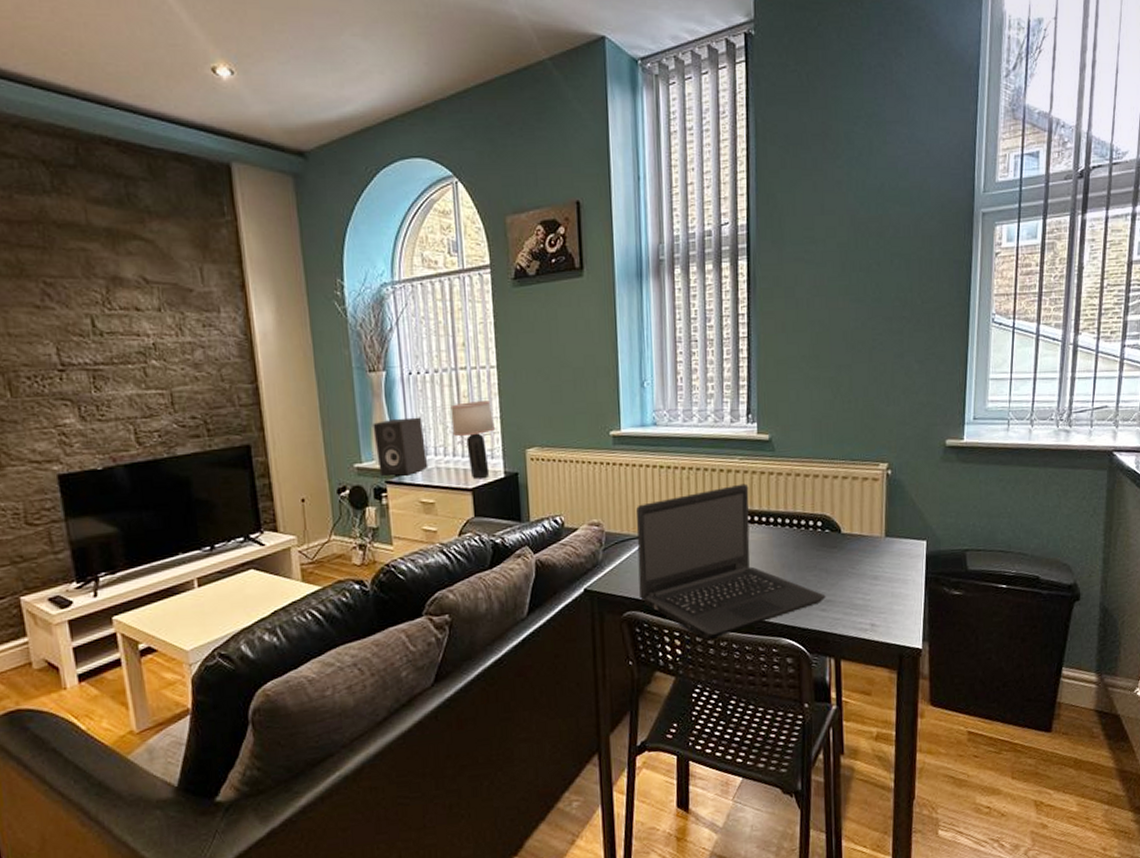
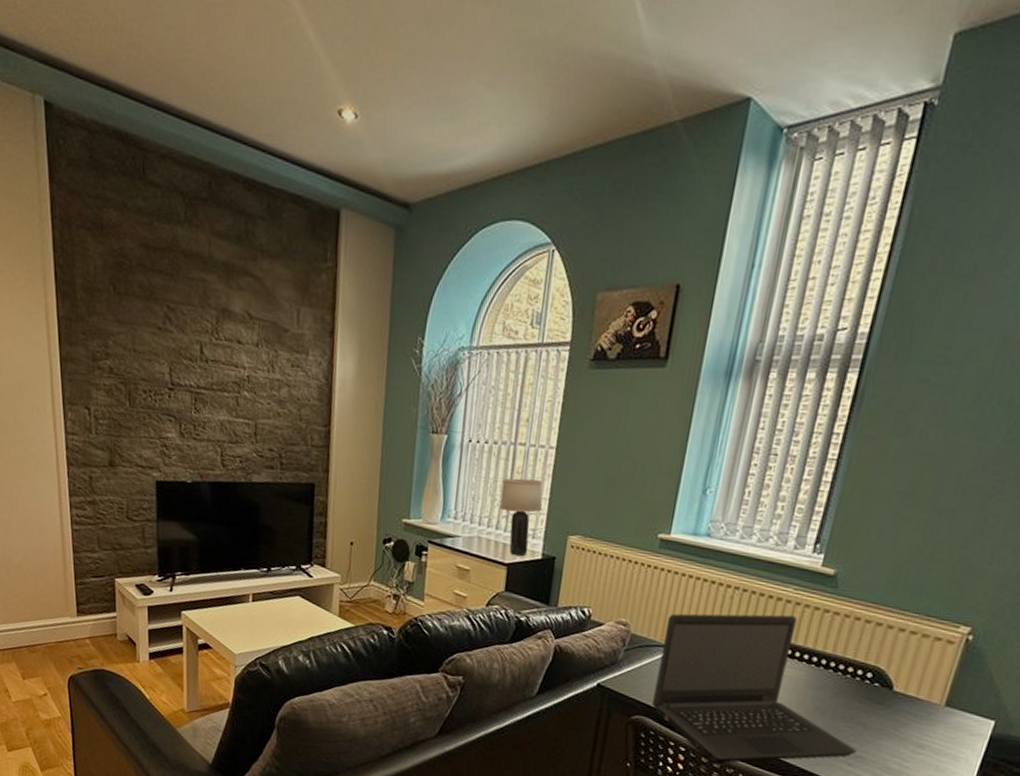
speaker: present [373,417,429,477] -> none [424,482,473,539]

